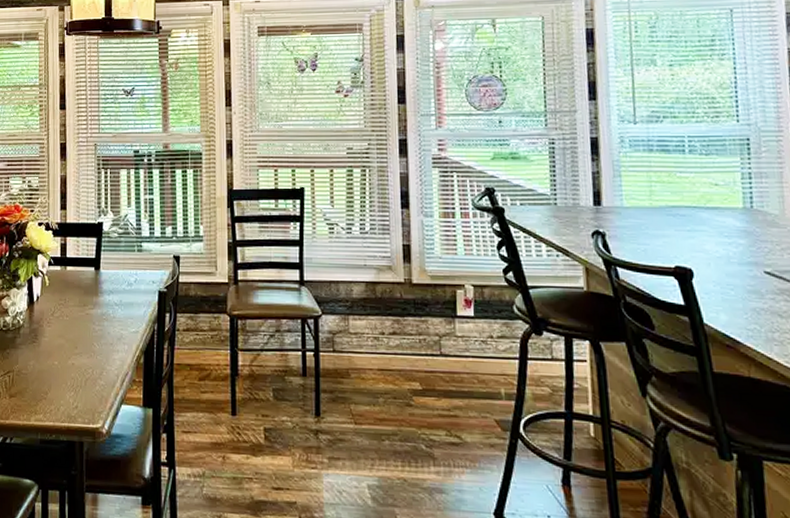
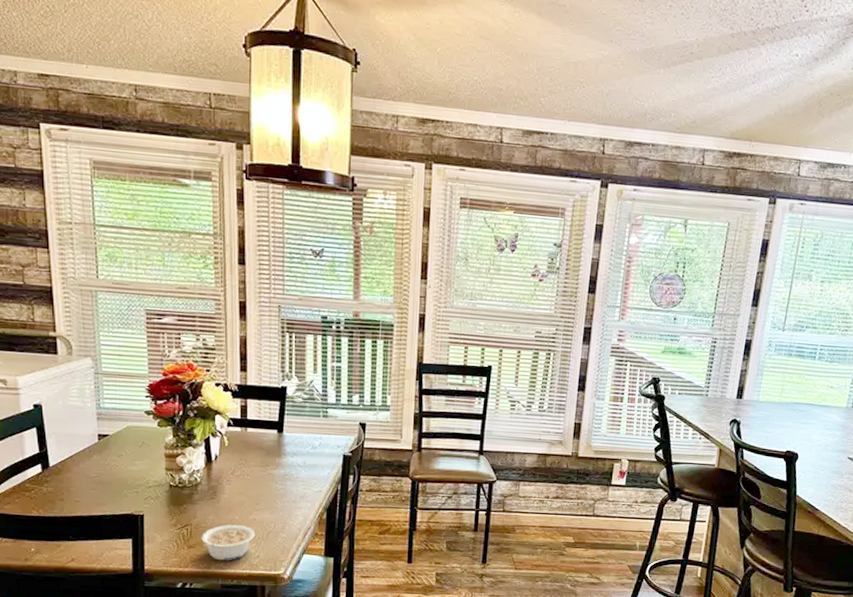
legume: none [22,370,74,412] -> present [201,524,256,561]

